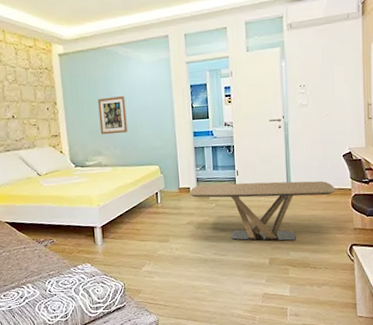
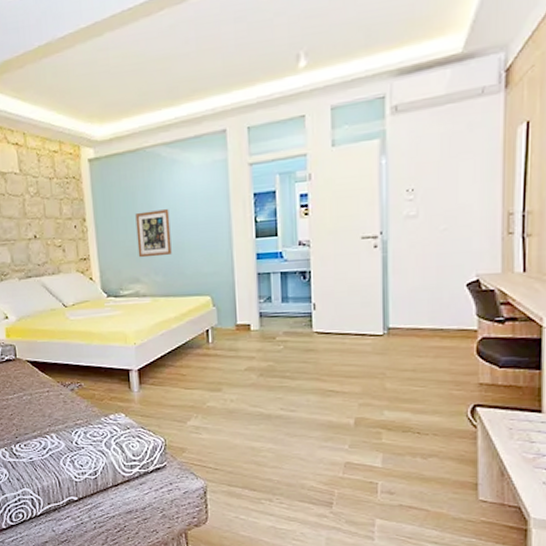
coffee table: present [189,181,335,241] -> none [250,318,453,396]

